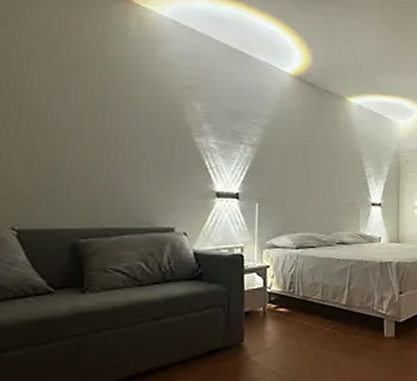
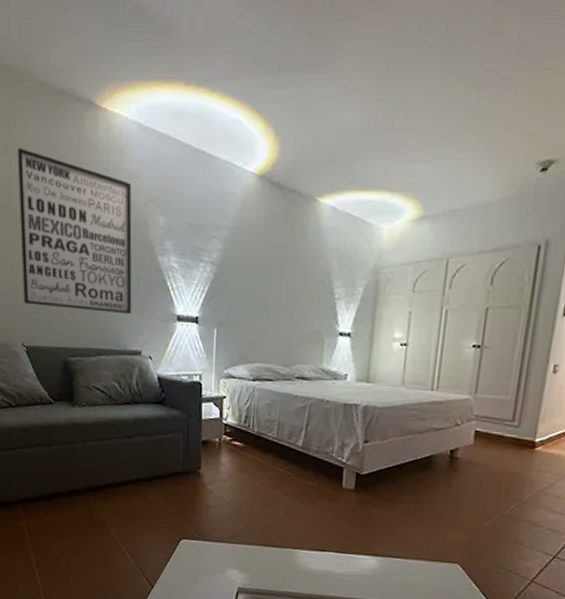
wall art: none [17,25,166,193] -> present [17,148,132,315]

